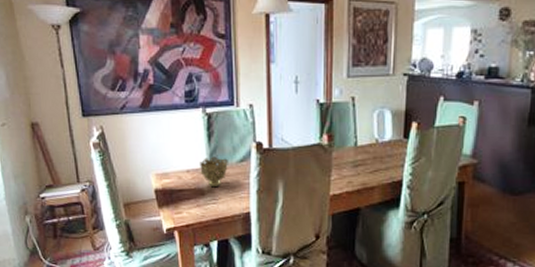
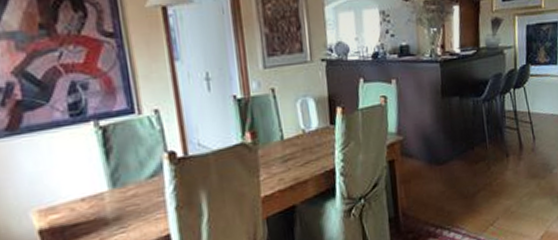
decorative bowl: present [200,156,228,188] -> none [98,176,136,214]

